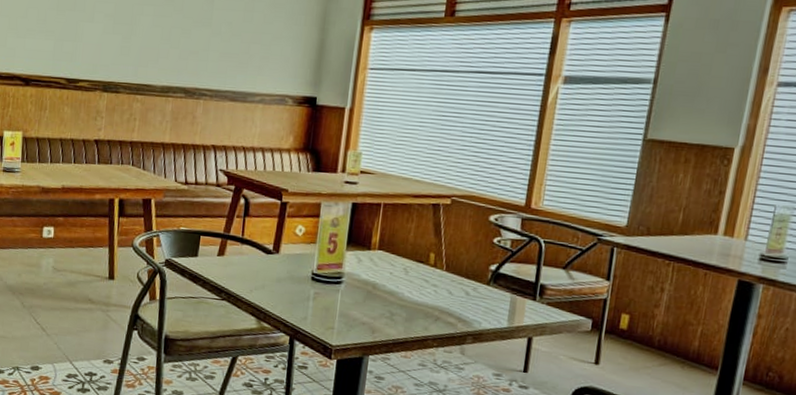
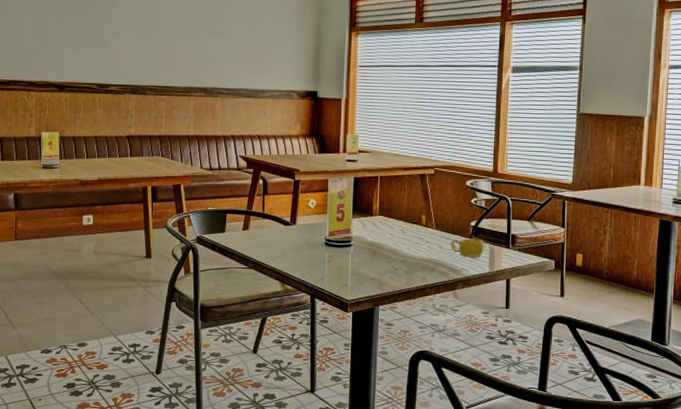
cup: none [462,284,505,309] -> present [451,238,484,258]

